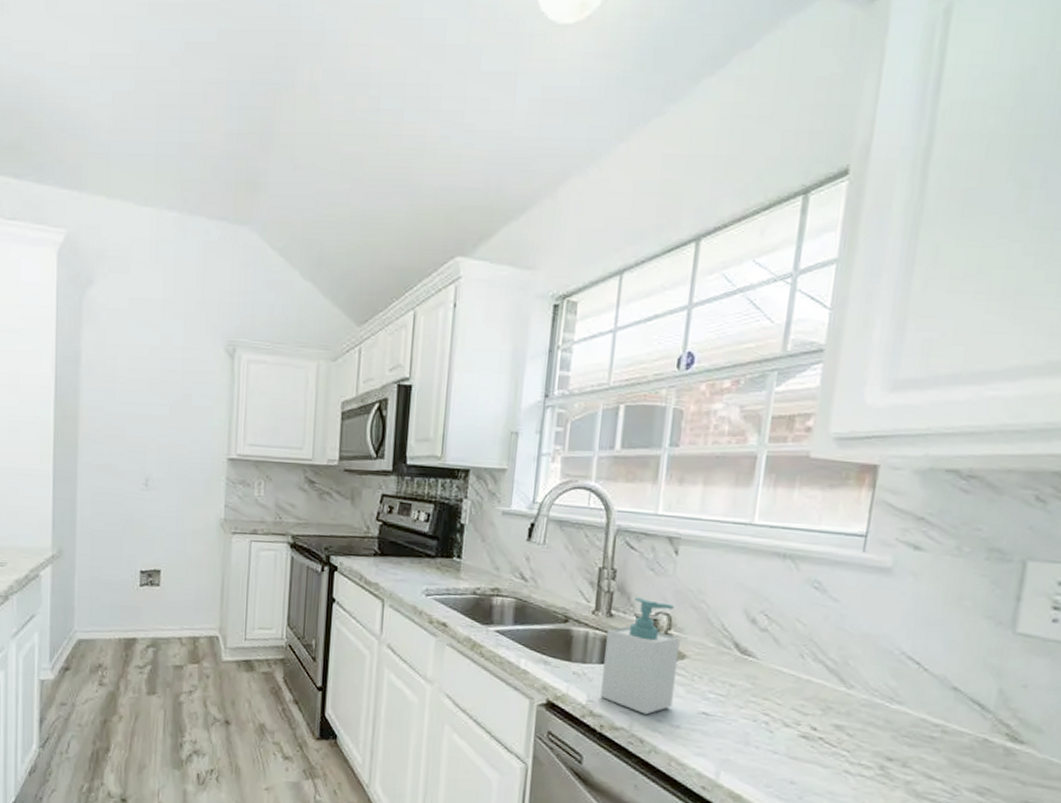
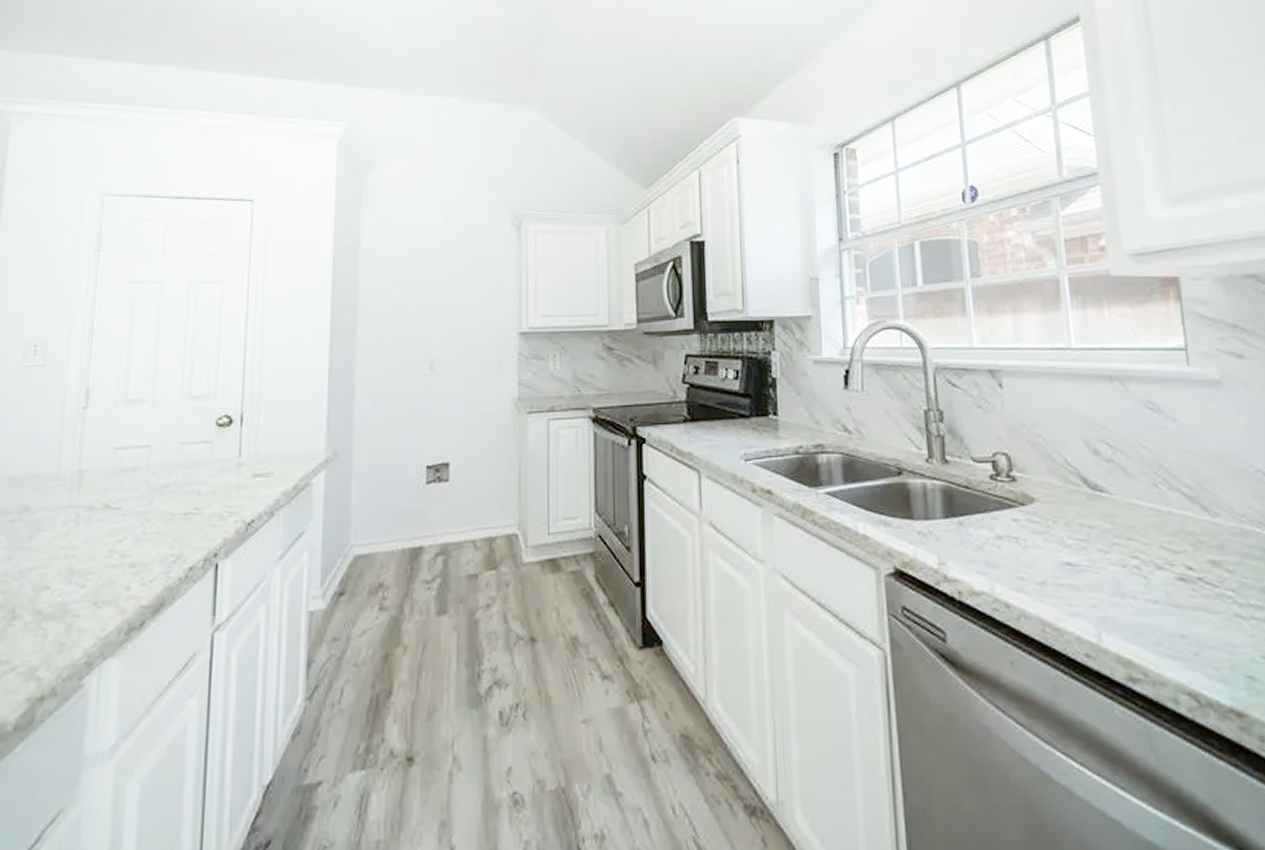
soap bottle: present [600,598,680,715] -> none [946,439,1032,573]

